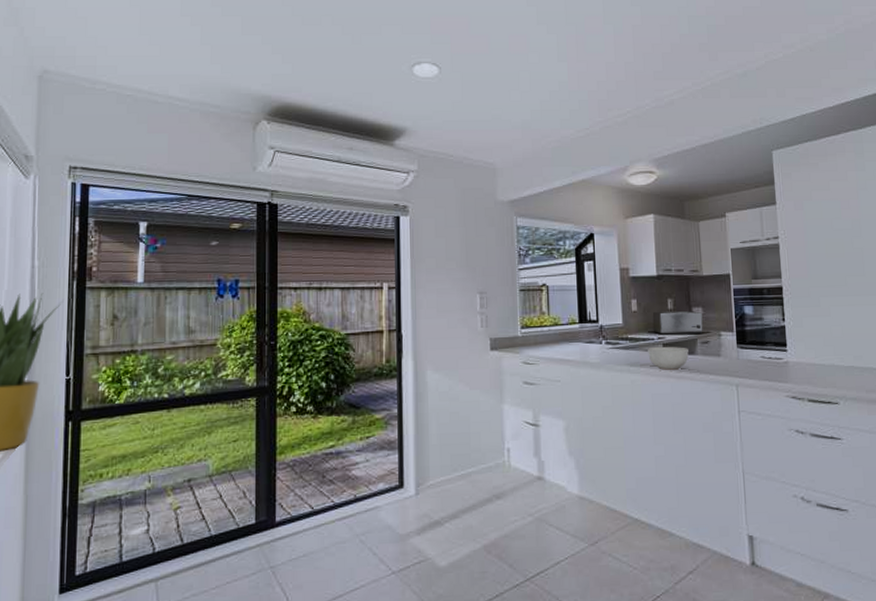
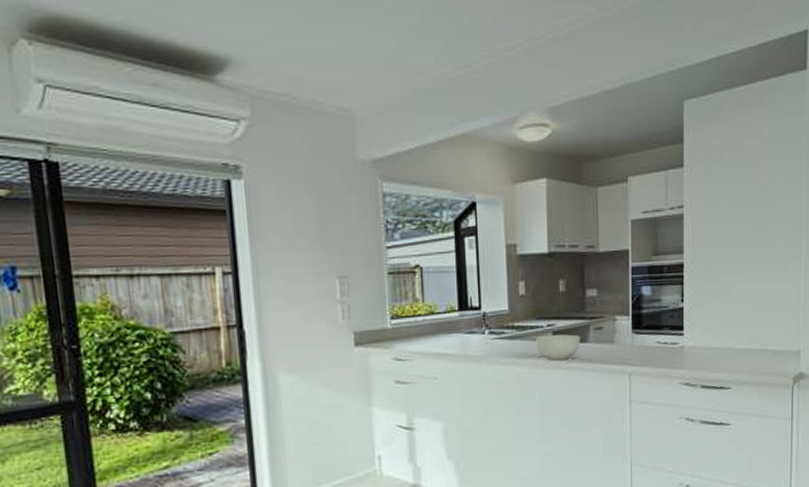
toaster: present [652,310,703,335] -> none [542,293,597,322]

